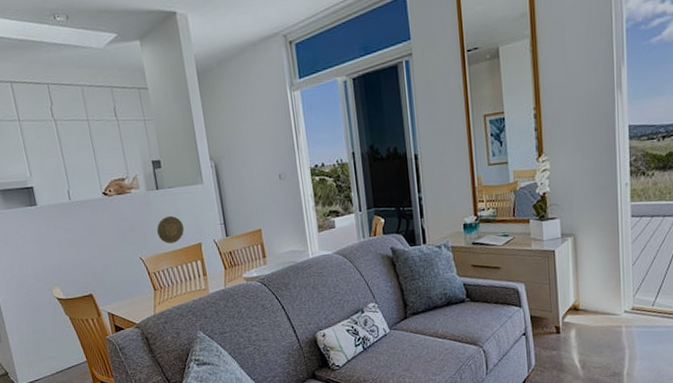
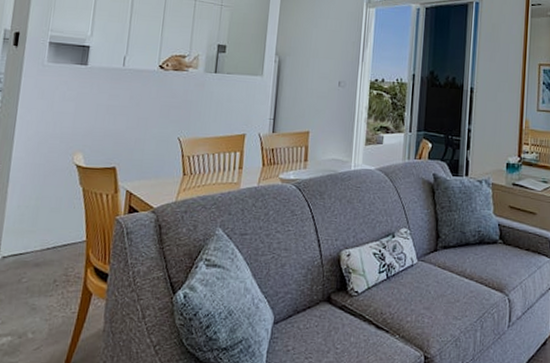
decorative plate: present [157,215,185,244] -> none [203,101,233,129]

